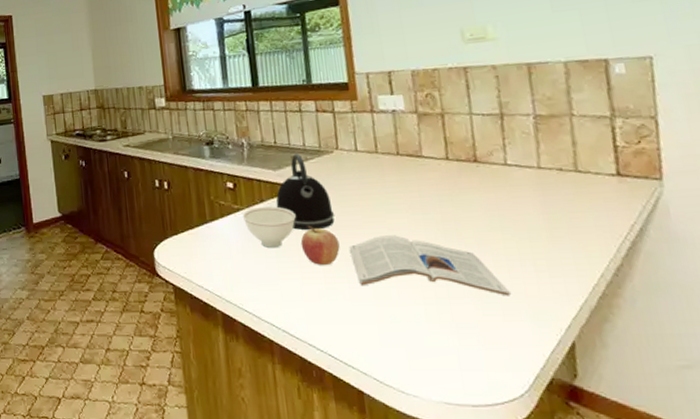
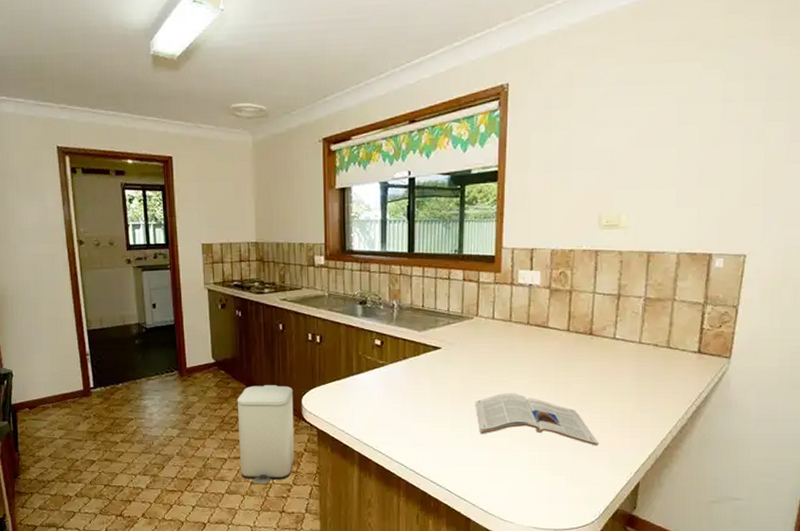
pedal bin: none [86,237,152,351] -> present [237,384,295,484]
bowl: present [242,206,296,248] -> none [386,363,433,399]
kettle: present [276,154,335,230] -> none [417,318,467,385]
fruit: present [300,225,340,265] -> none [434,381,467,416]

